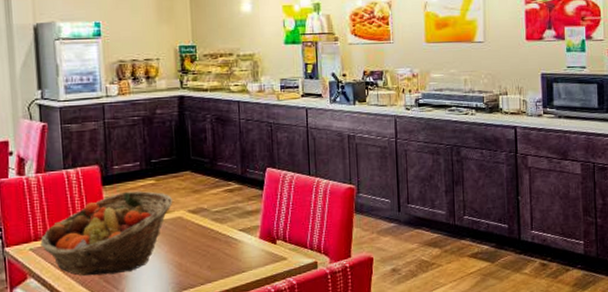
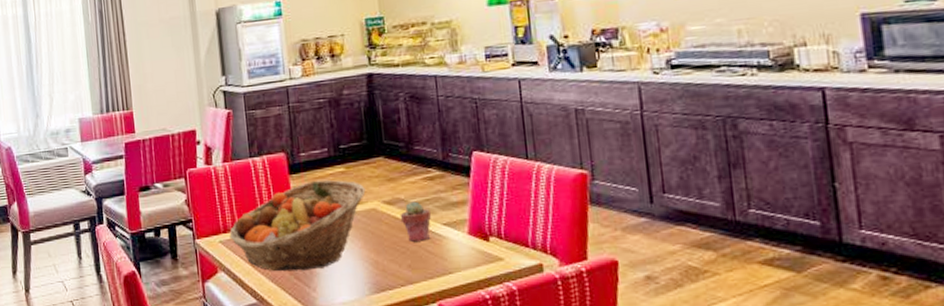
potted succulent: none [202,210,229,246] -> present [400,201,431,242]

